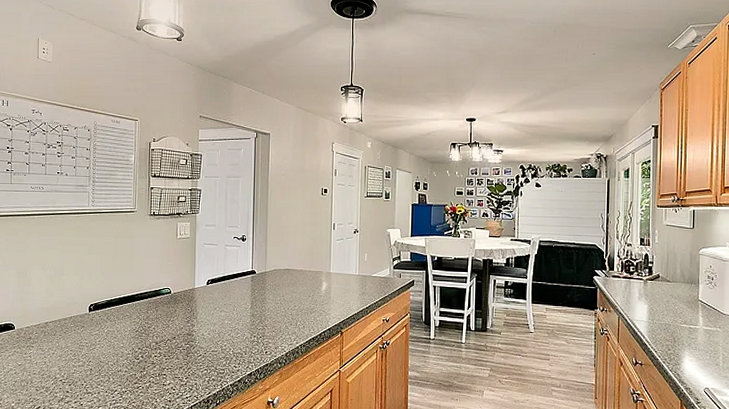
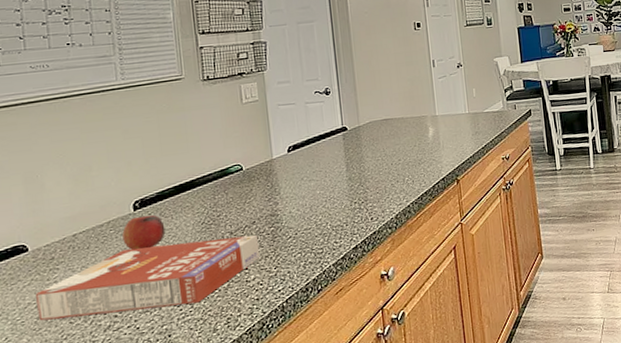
cereal box: none [16,341,176,394] -> present [36,234,261,321]
fruit: none [79,317,109,344] -> present [122,214,166,250]

